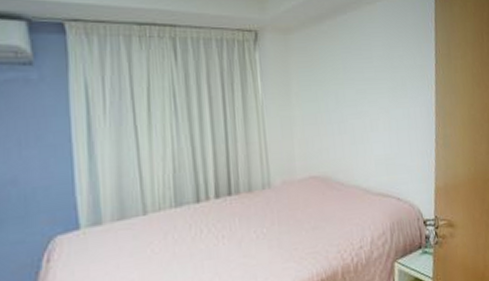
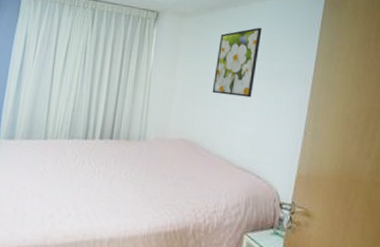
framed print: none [333,34,379,118] -> present [212,27,262,98]

